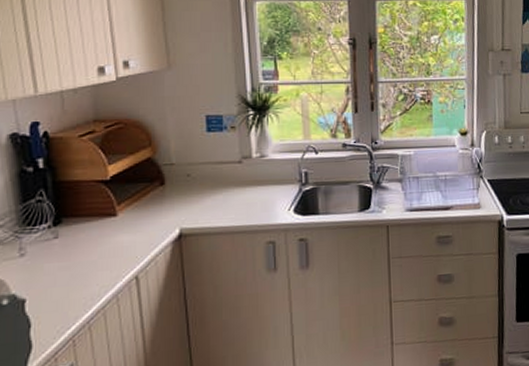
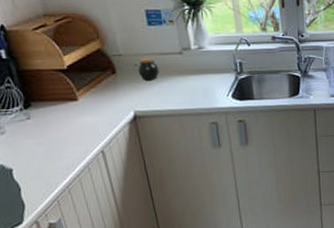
jar: none [190,166,214,193] -> present [137,57,159,81]

